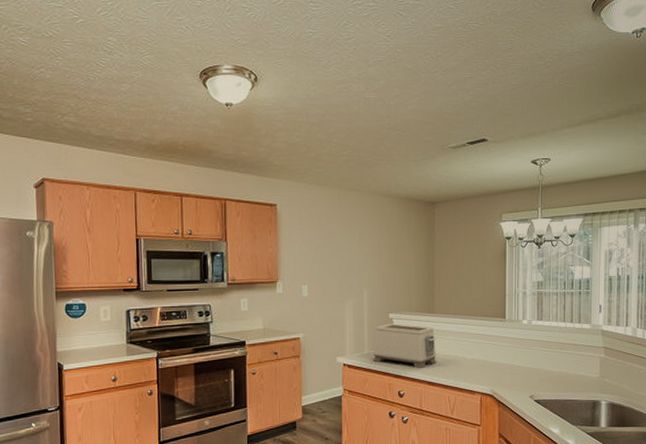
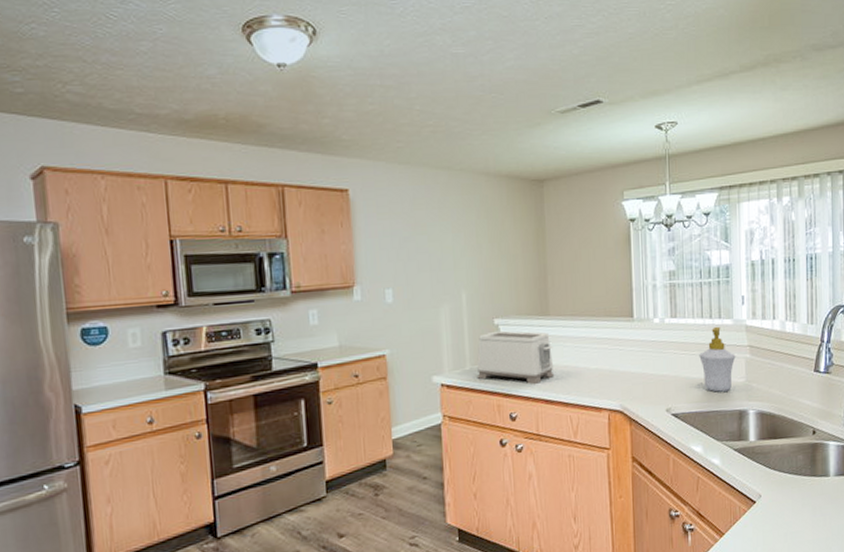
soap bottle: none [560,329,592,384] -> present [699,326,736,392]

